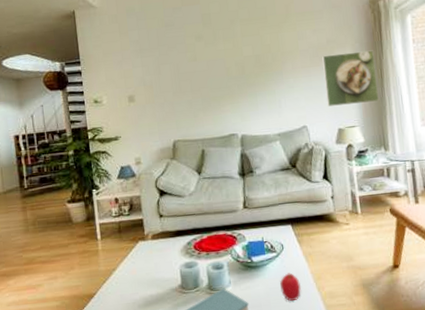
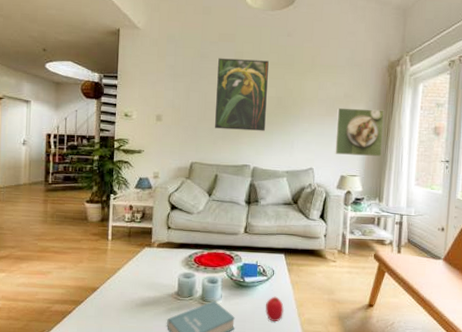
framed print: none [185,18,248,100] -> present [215,58,269,131]

